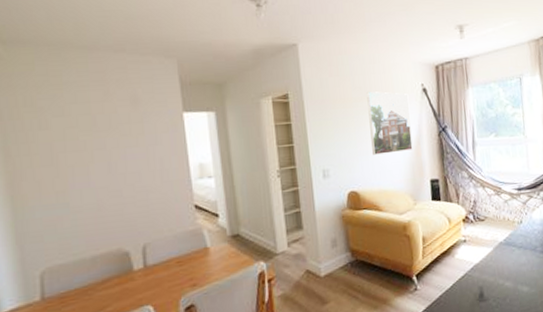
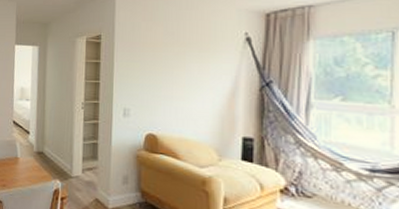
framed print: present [366,91,413,155] -> none [178,37,227,103]

